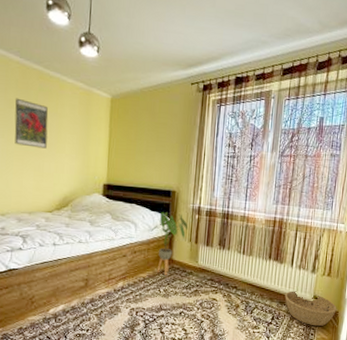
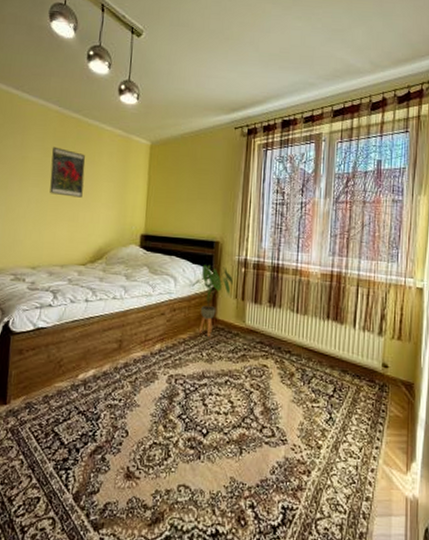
basket: present [285,291,337,327] -> none [348,357,411,402]

